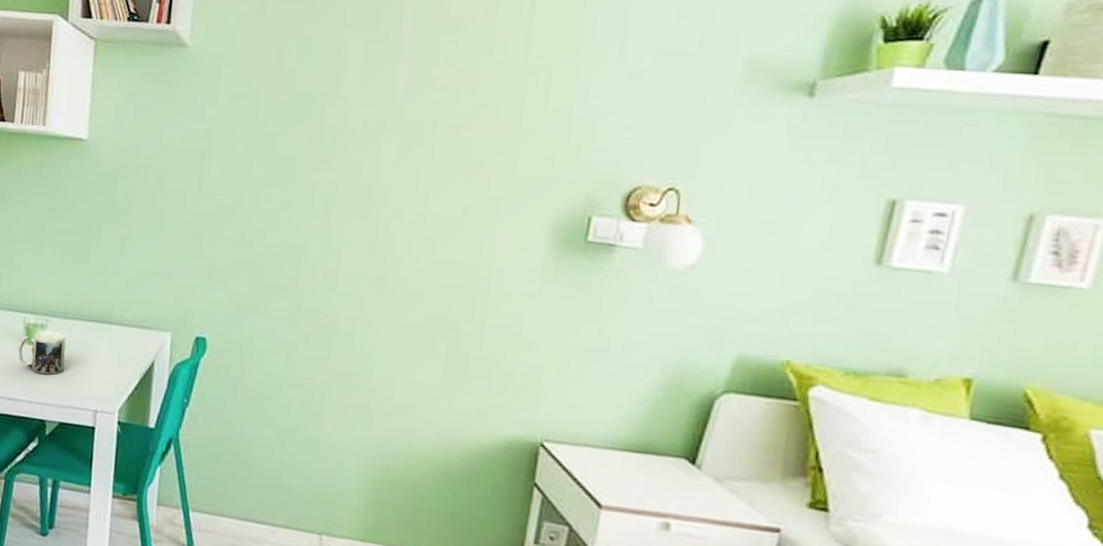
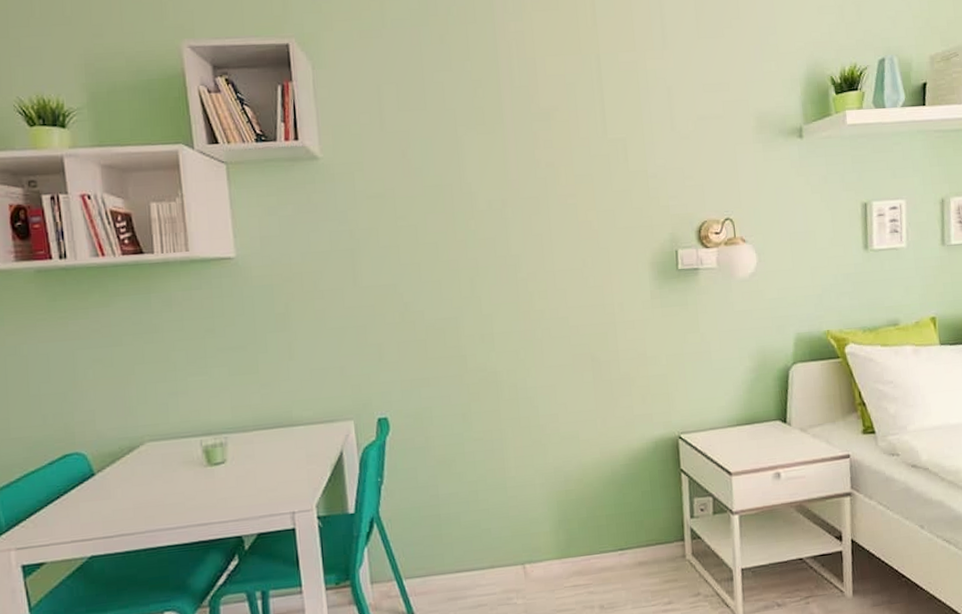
mug: present [18,329,67,375] -> none [200,445,253,492]

